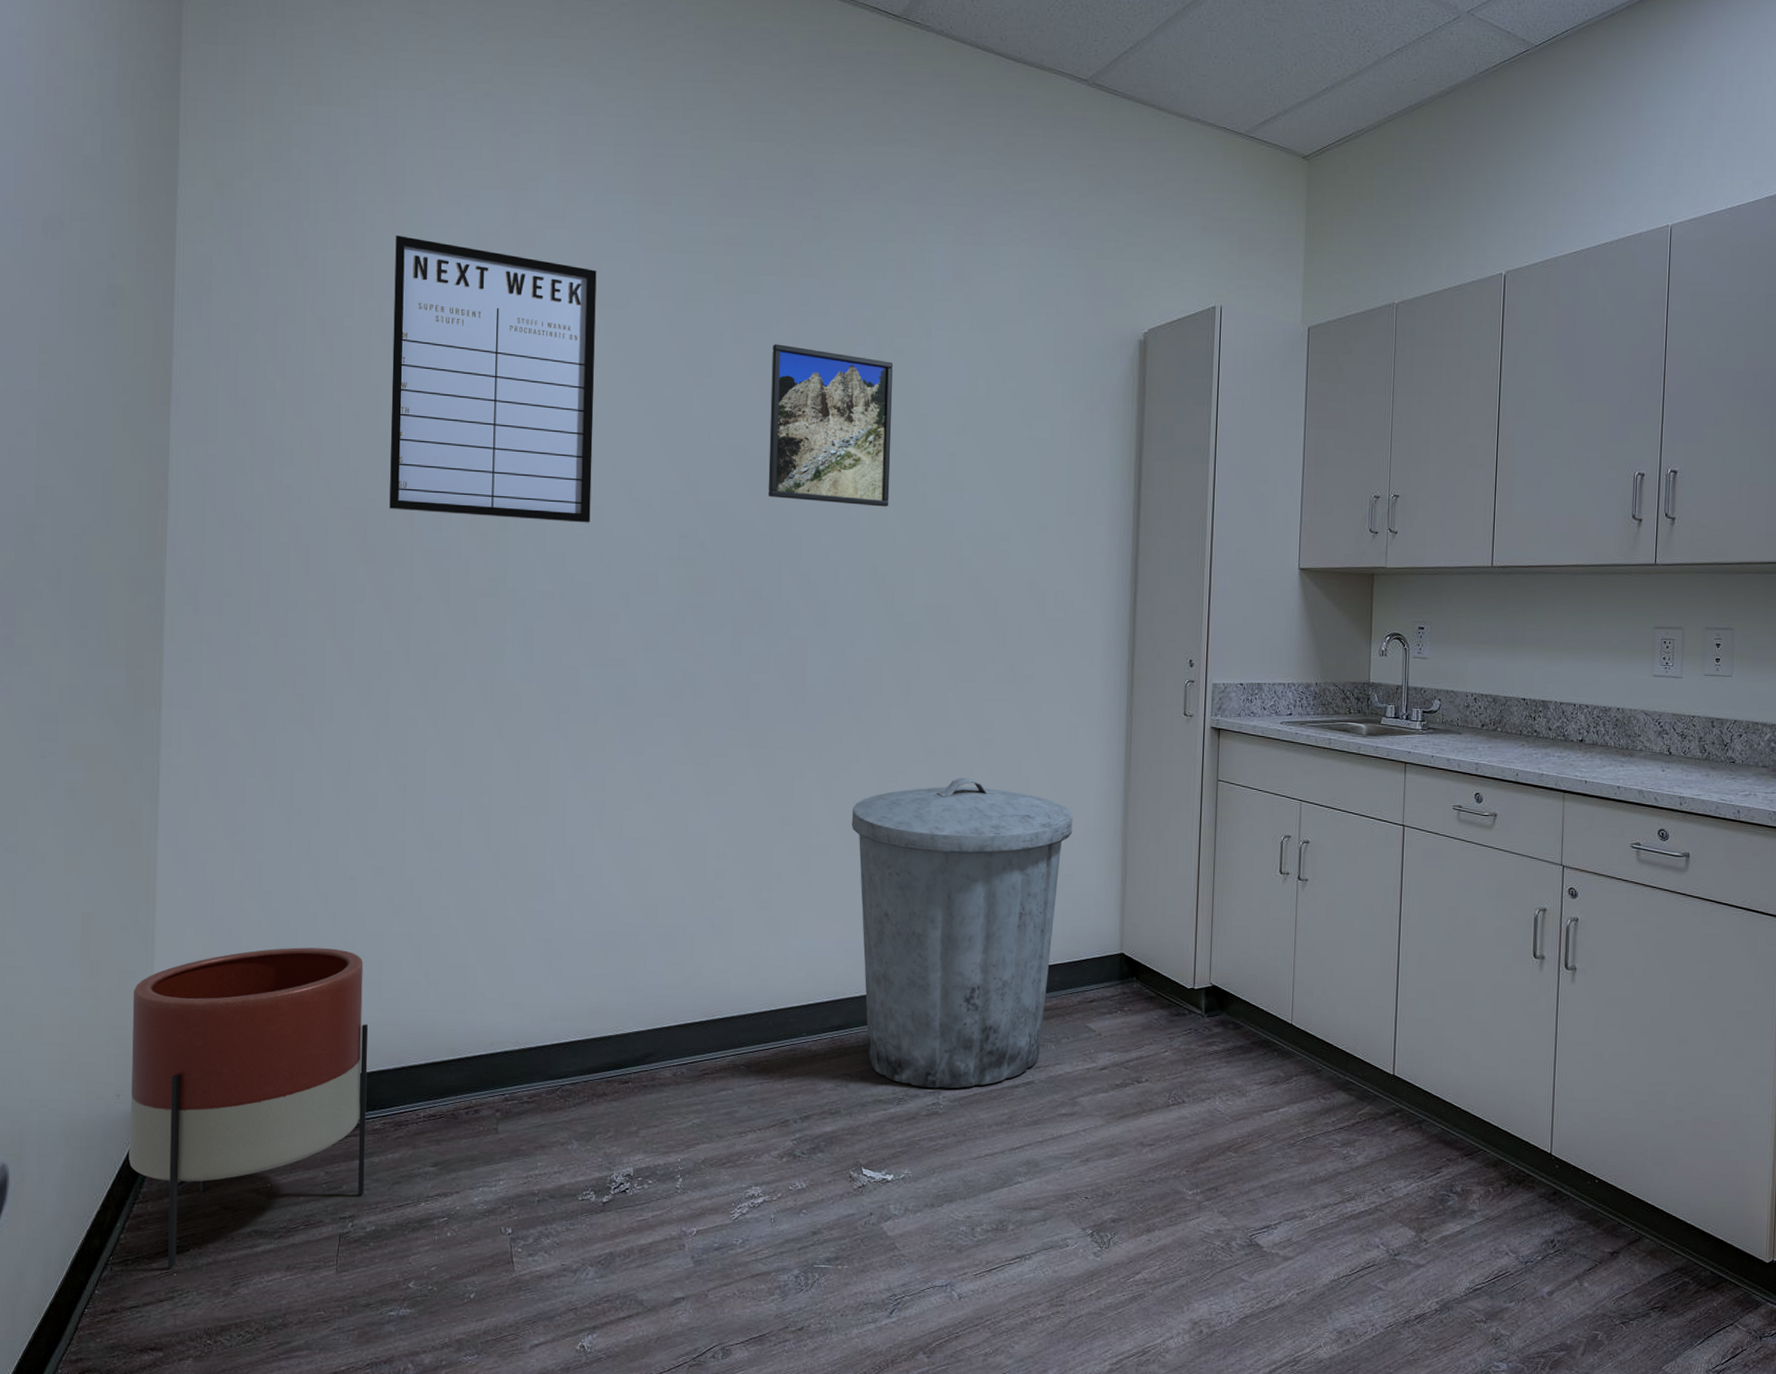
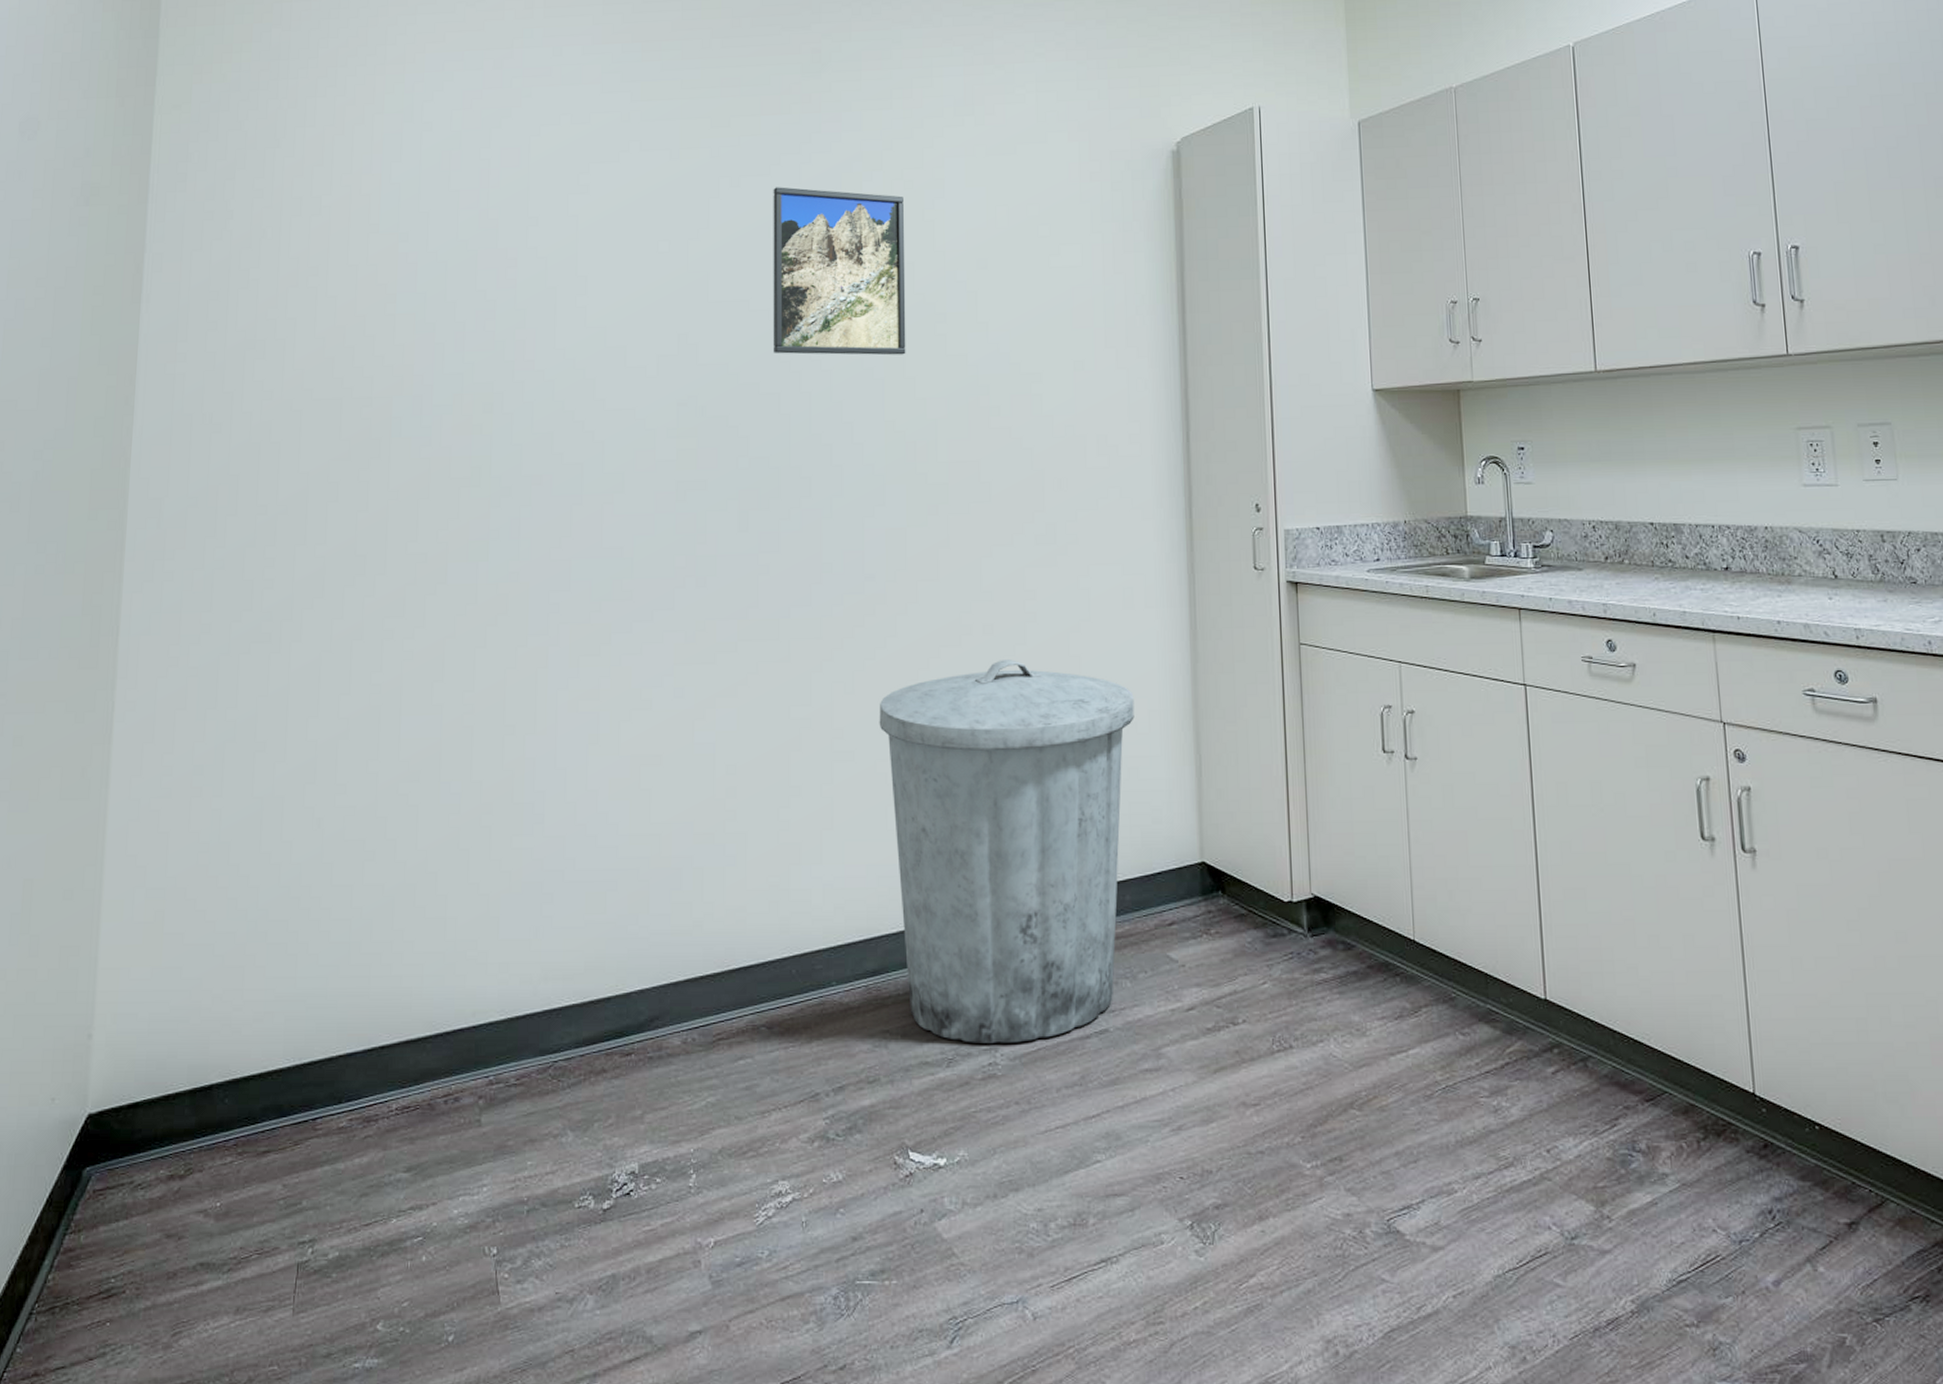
planter: present [128,947,369,1268] -> none [61,906,335,1315]
writing board: present [389,235,597,523] -> none [366,106,585,398]

